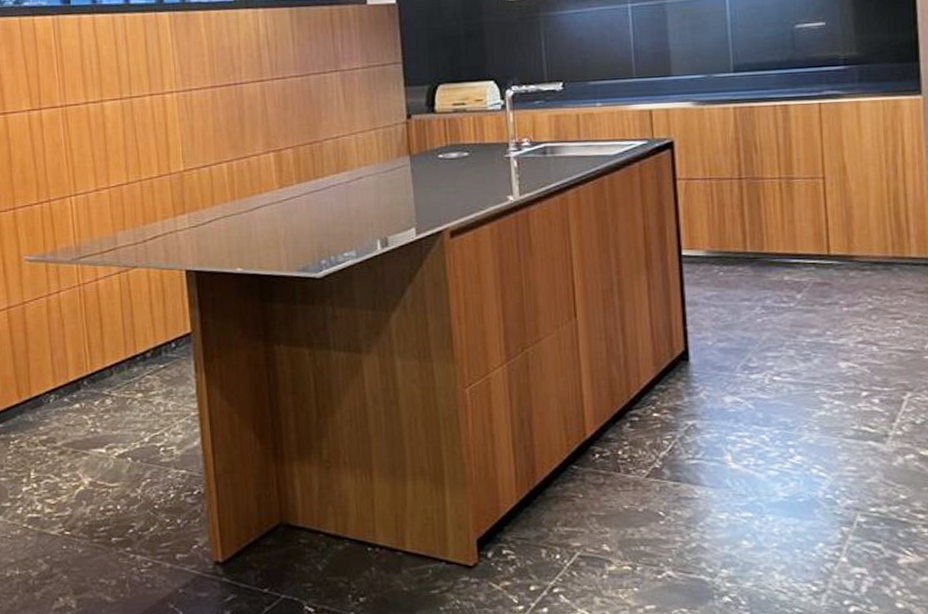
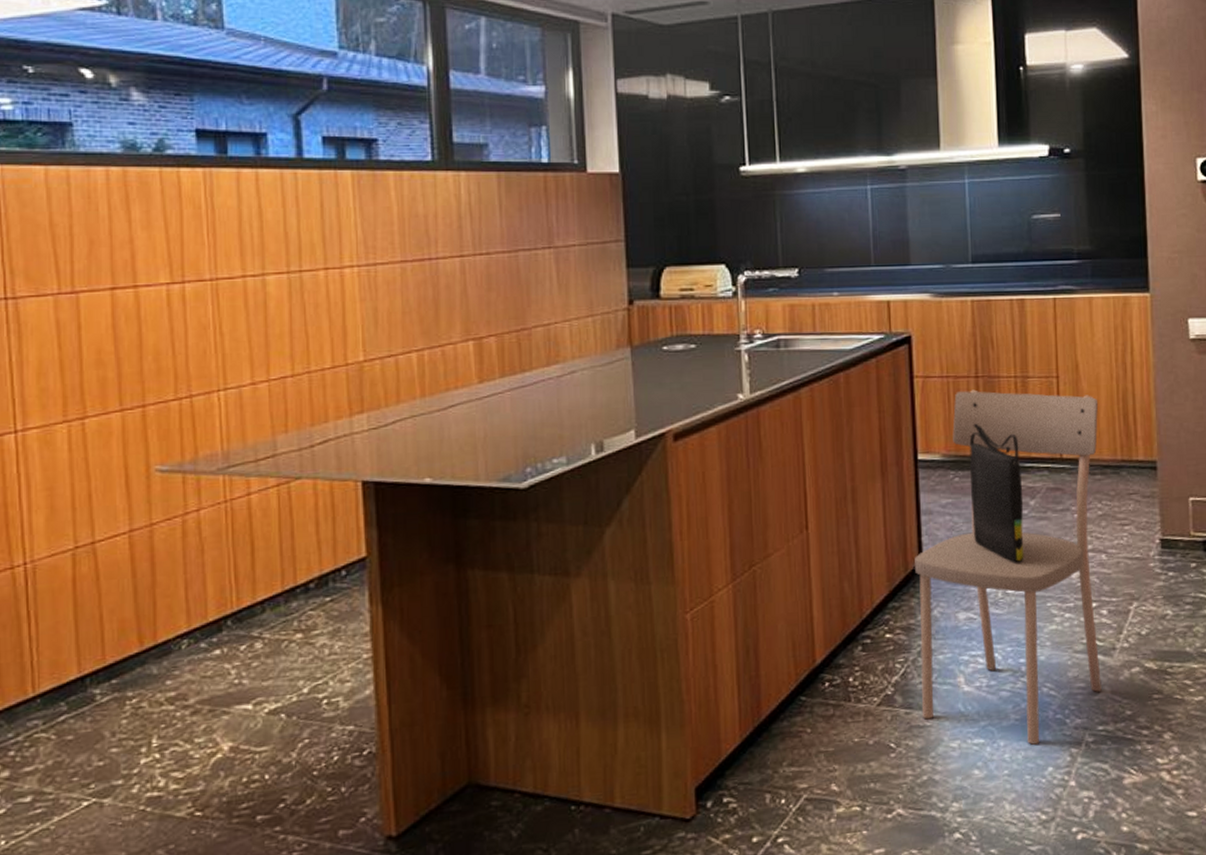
dining chair: none [680,190,874,521] -> present [915,389,1102,745]
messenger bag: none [733,224,791,353] -> present [968,426,1024,564]

